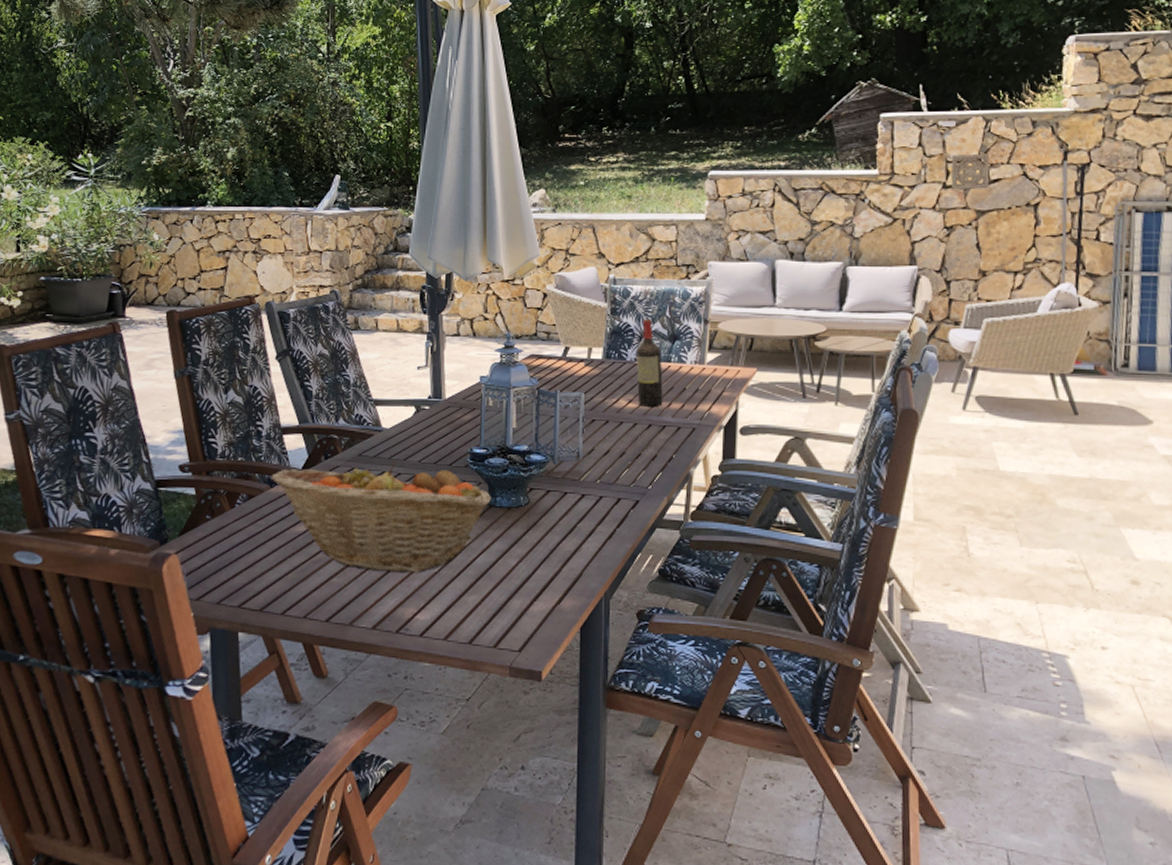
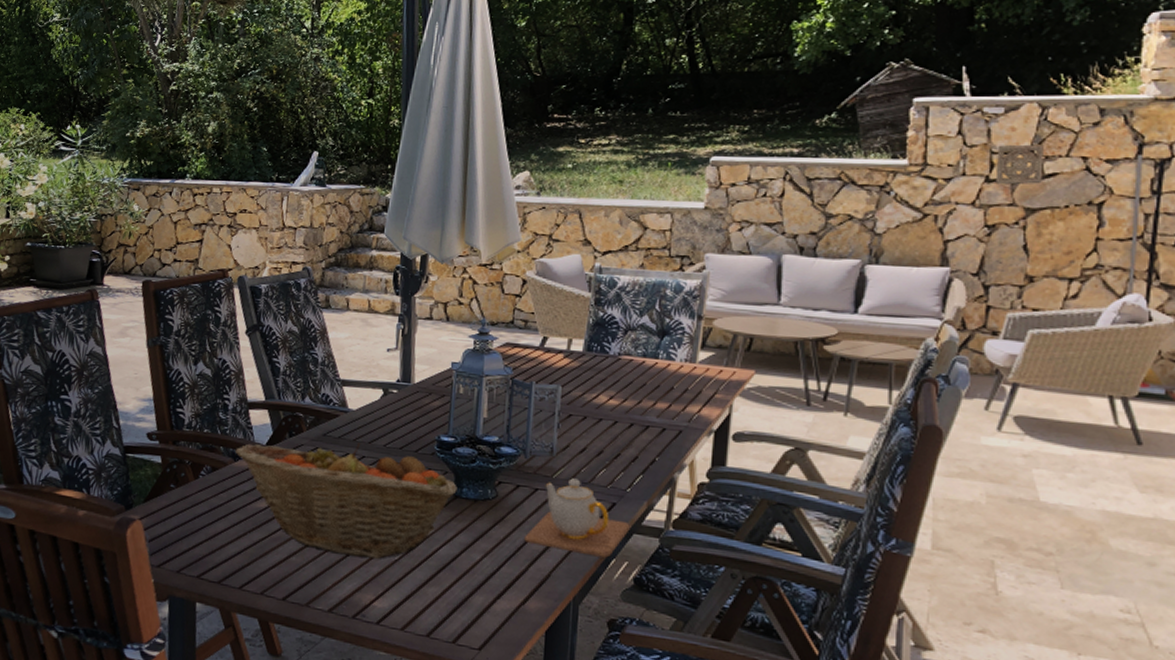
teapot: none [557,480,653,553] -> present [524,478,630,558]
wine bottle: present [636,319,663,408] -> none [619,311,649,406]

